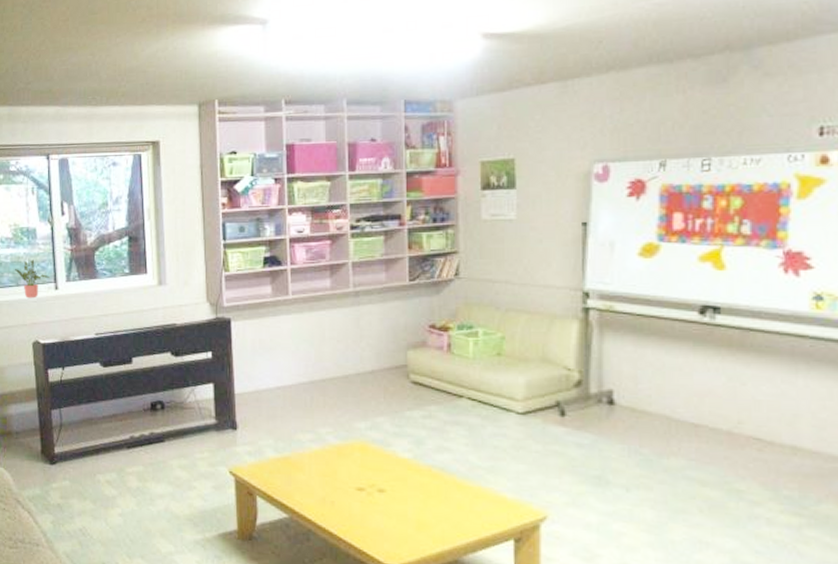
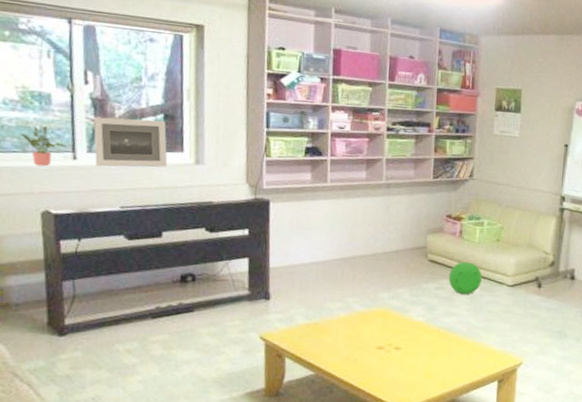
picture frame: none [70,243,134,295] -> present [94,117,168,168]
ball: none [438,383,482,424] -> present [448,262,483,294]

